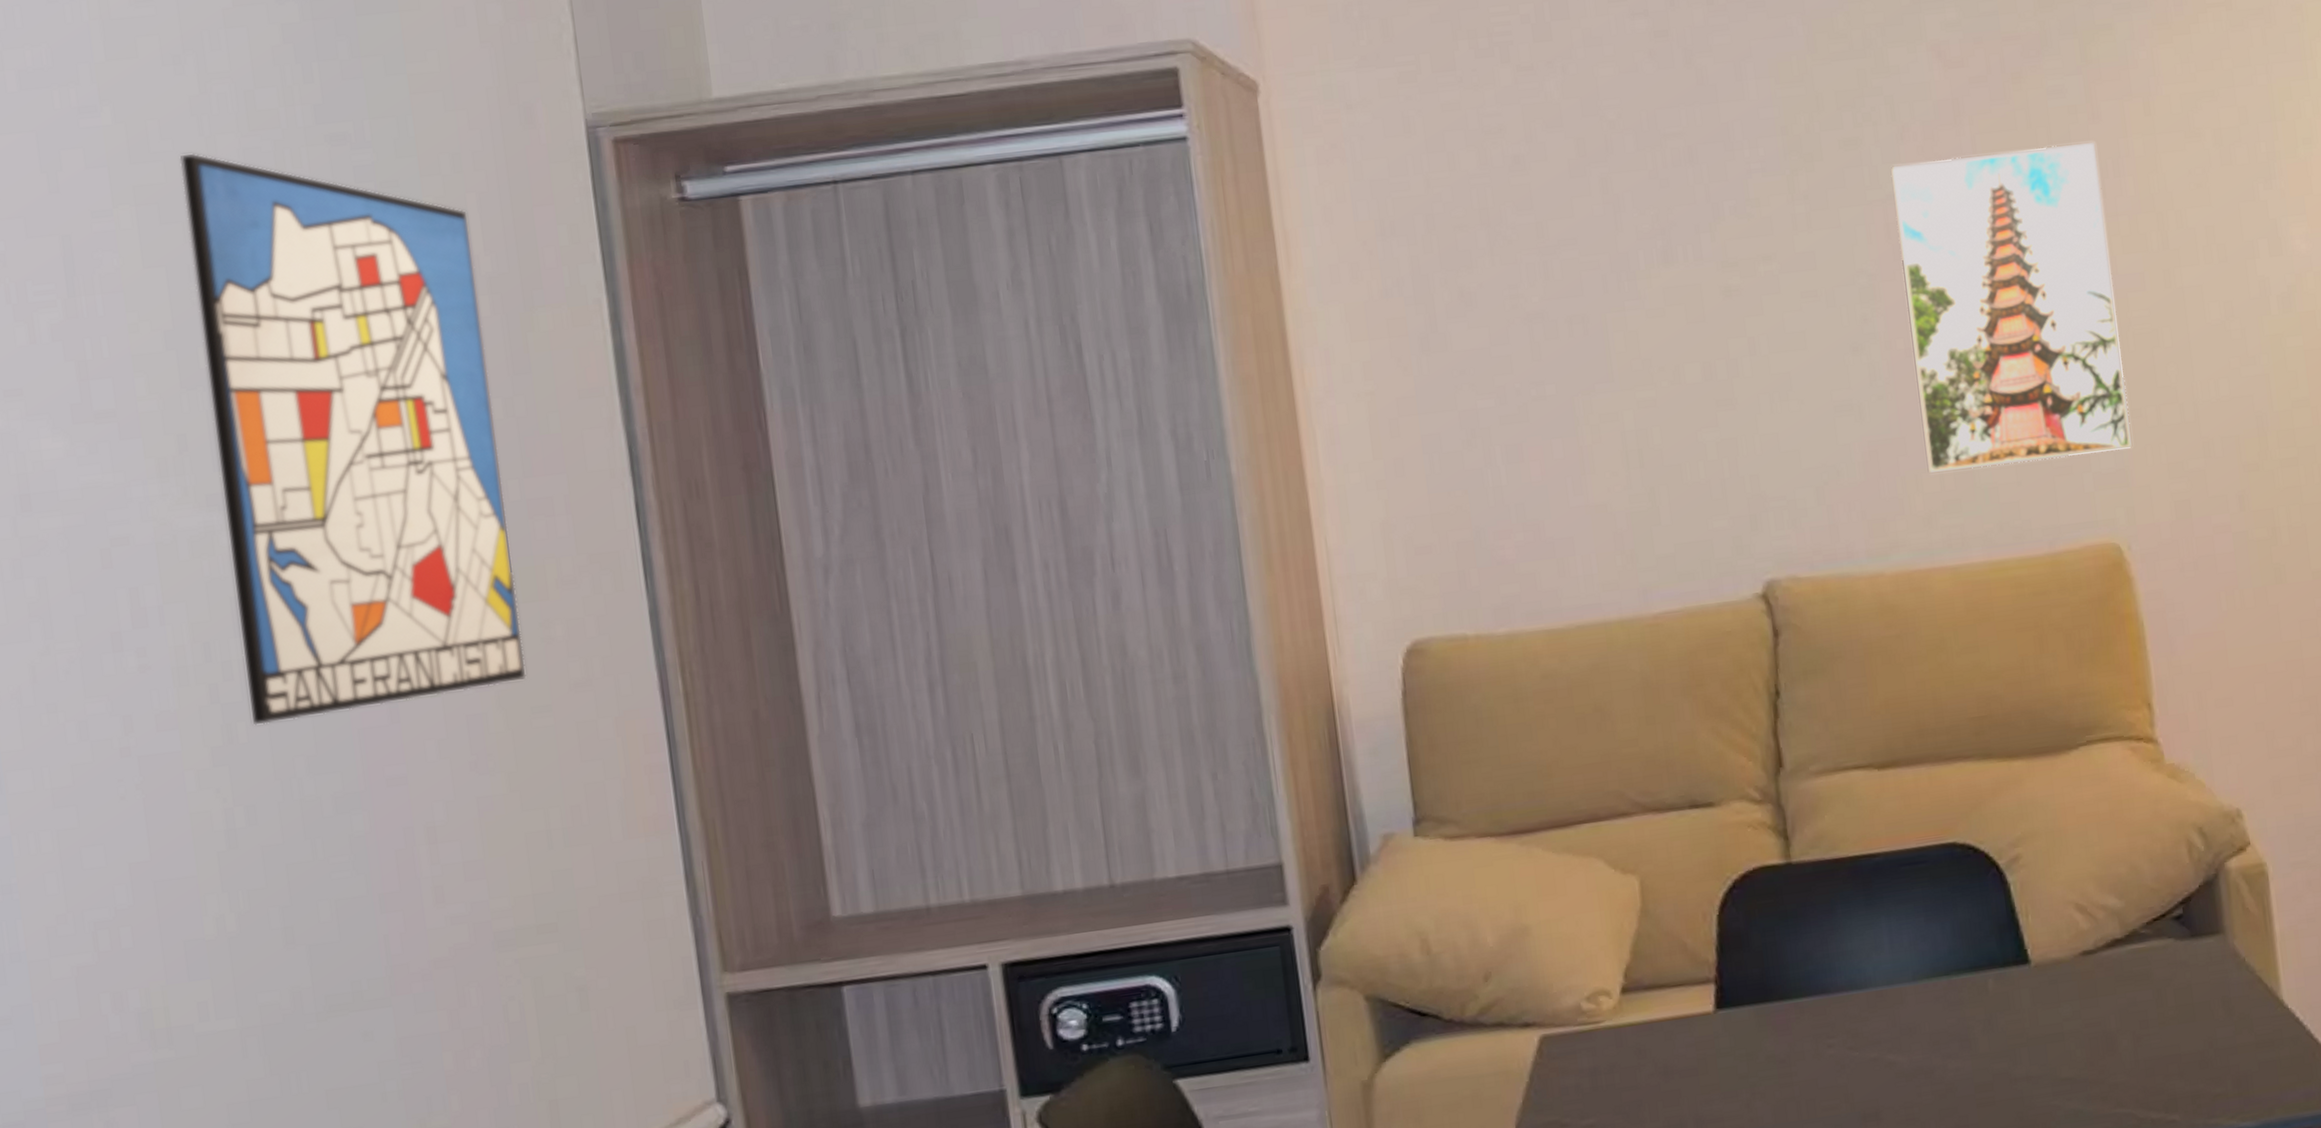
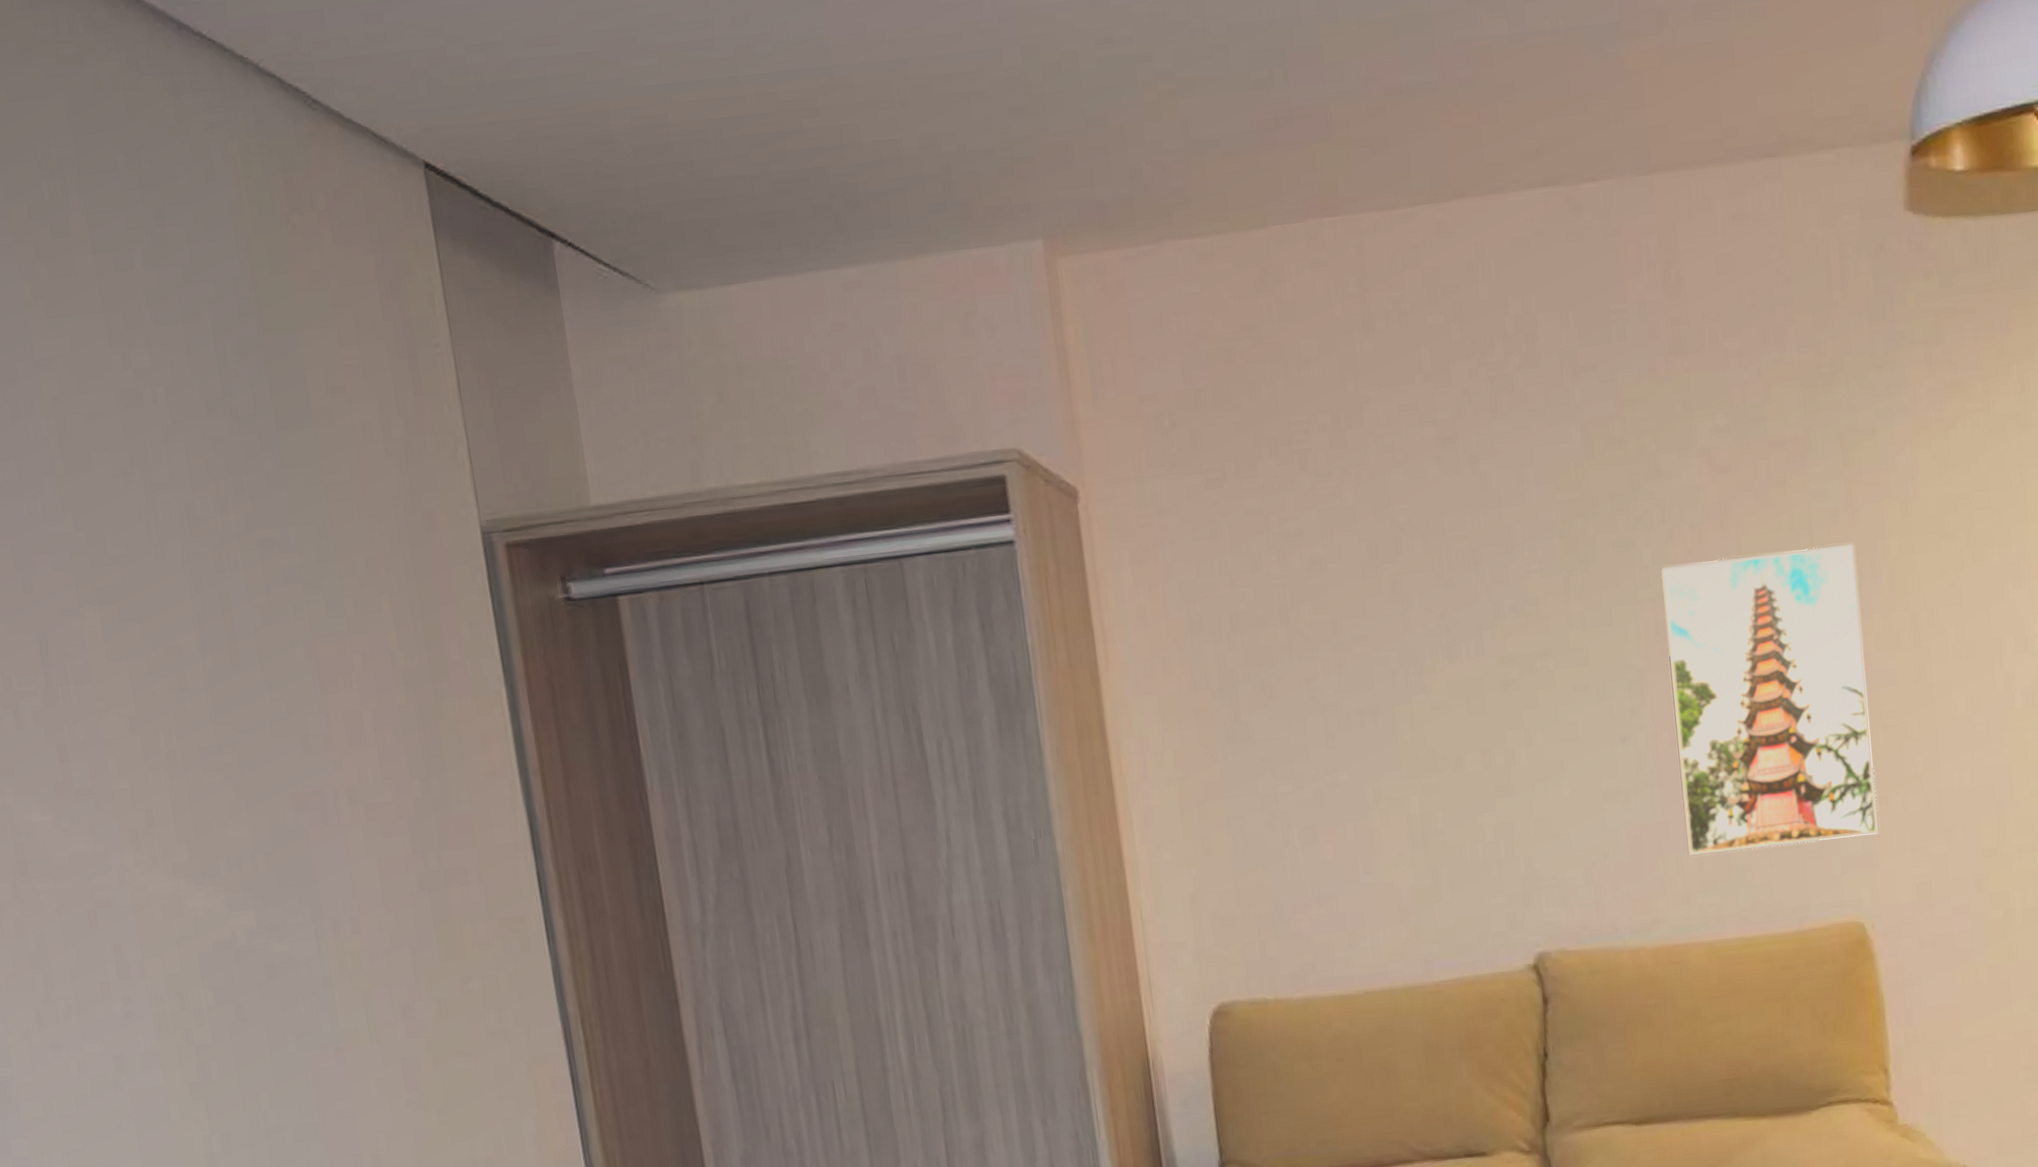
wall art: present [179,152,526,725] -> none [133,557,450,1065]

